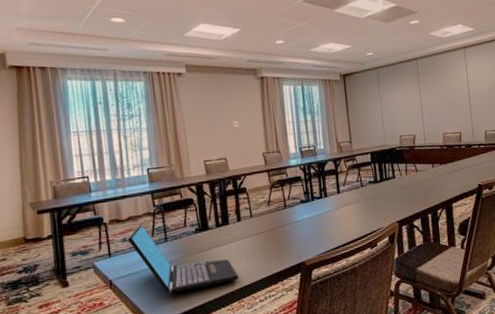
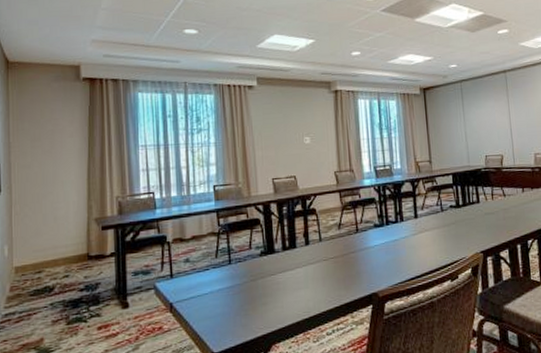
laptop: present [127,225,239,293] -> none [190,245,305,321]

